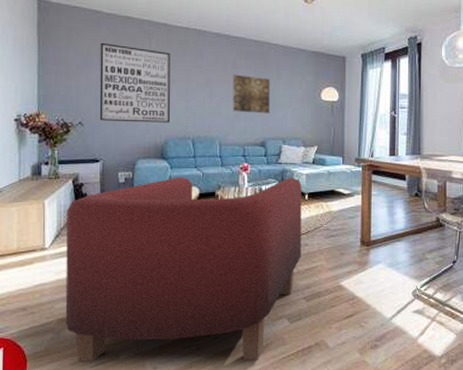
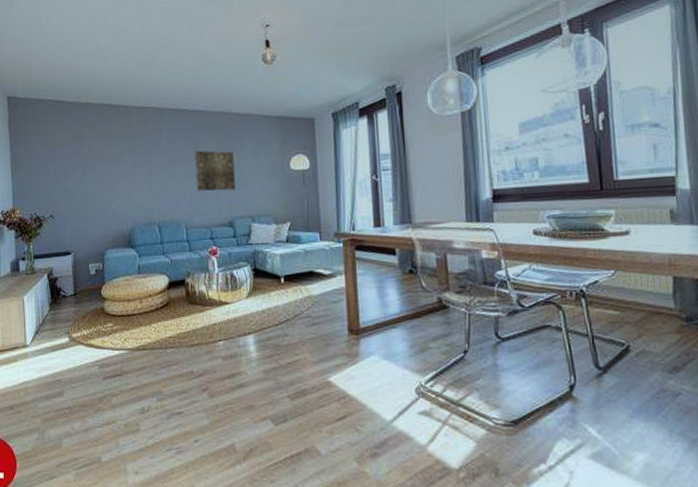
armchair: present [65,177,302,362] -> none [44,259,282,468]
wall art: present [99,42,170,123] -> none [65,132,135,212]

